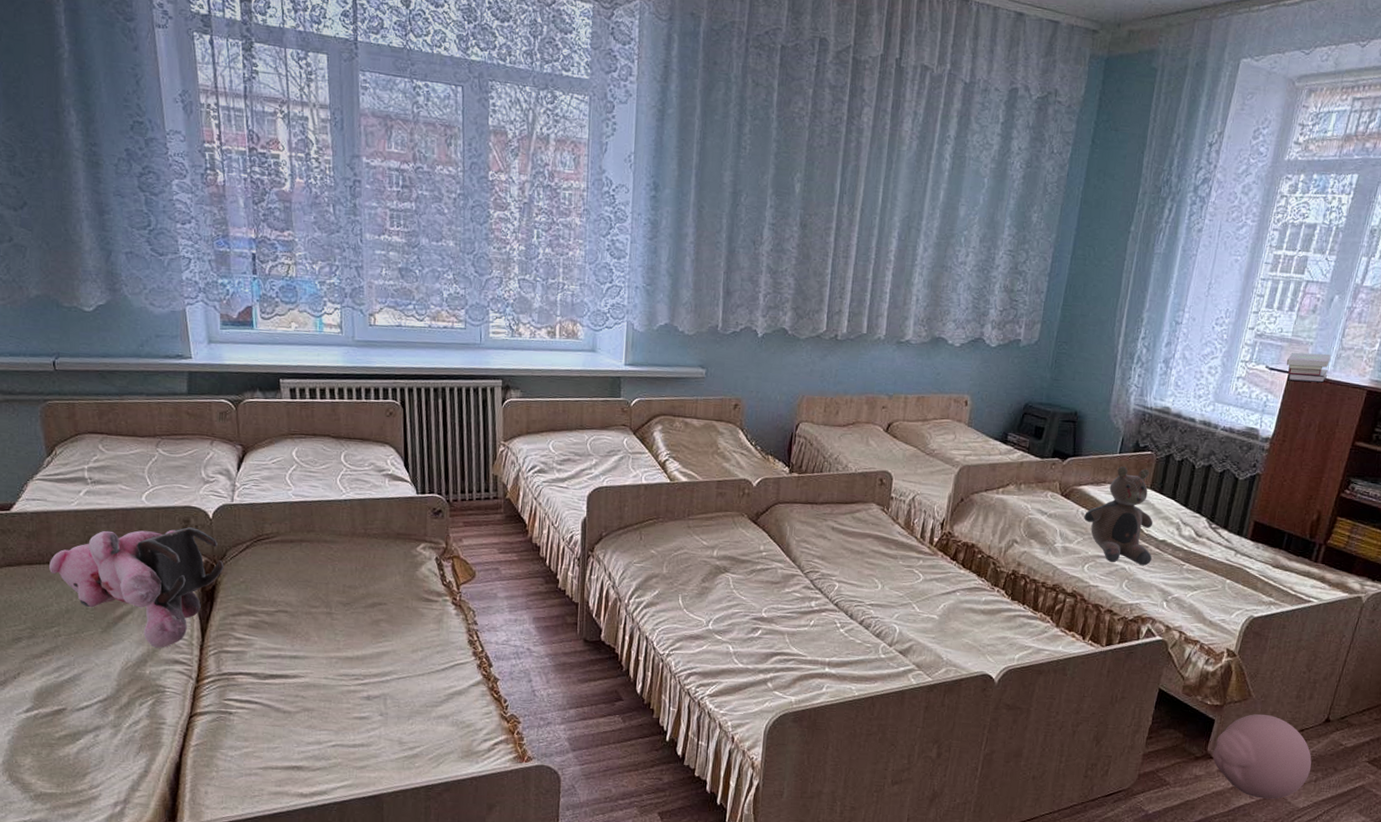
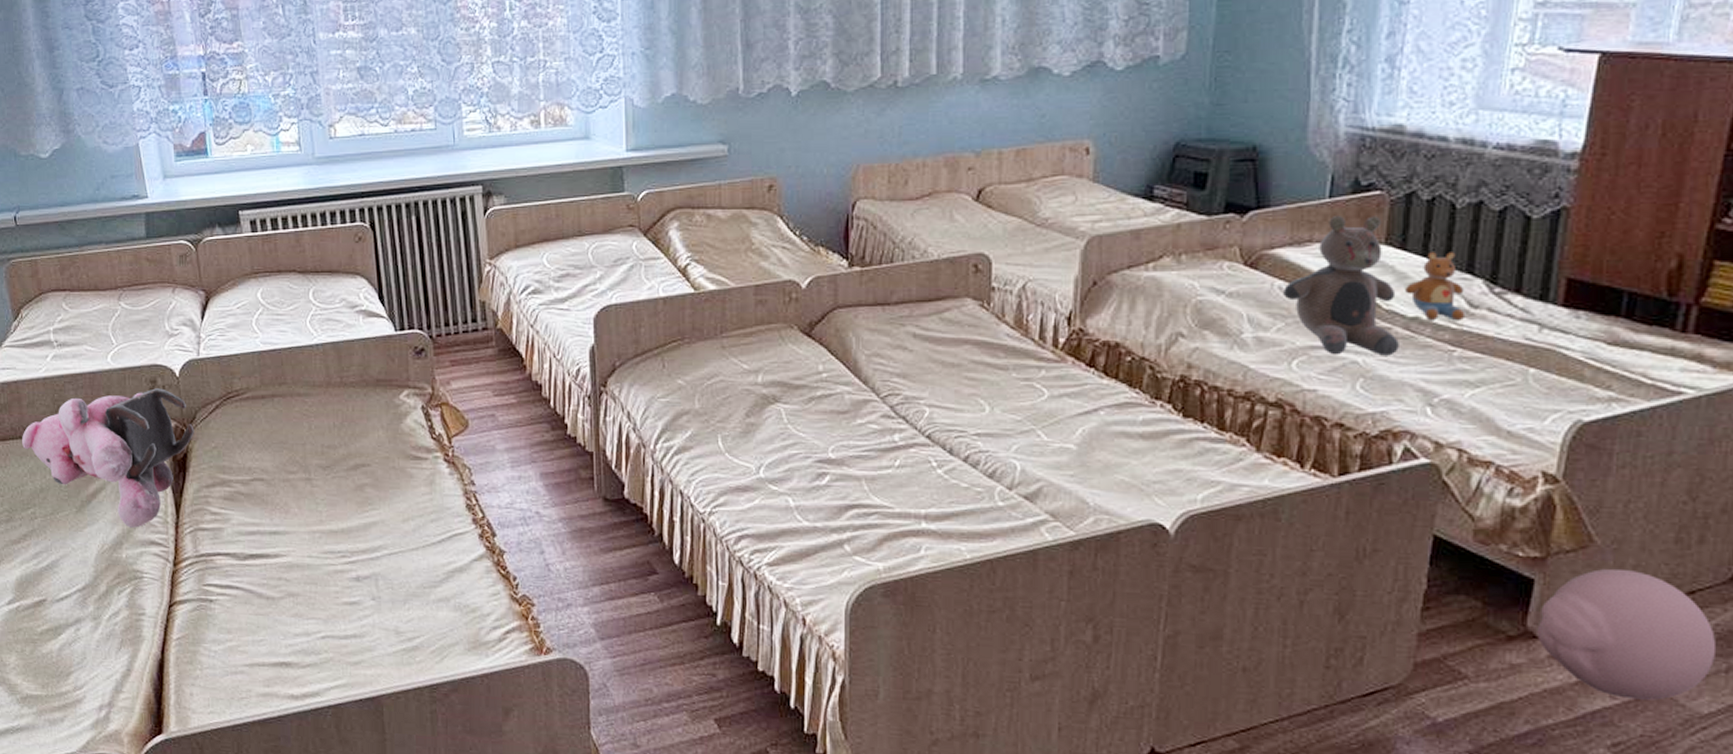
stuffed toy: none [1159,497,1195,545] -> present [1405,252,1466,321]
books: present [1286,352,1331,383] -> none [1593,16,1670,65]

